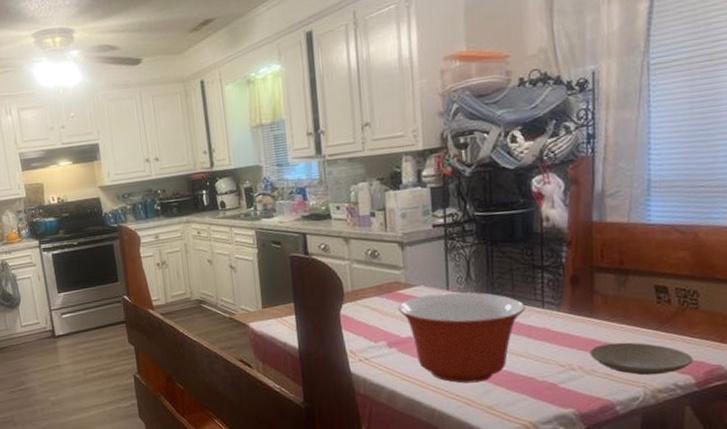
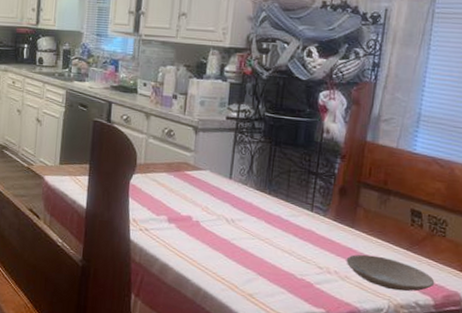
mixing bowl: present [398,292,526,384] -> none [183,180,297,270]

